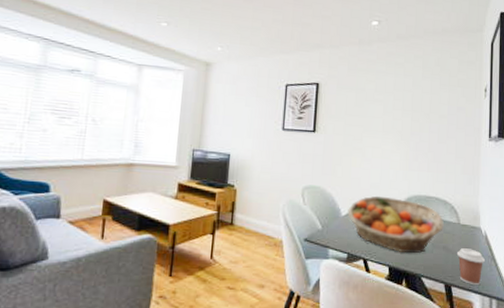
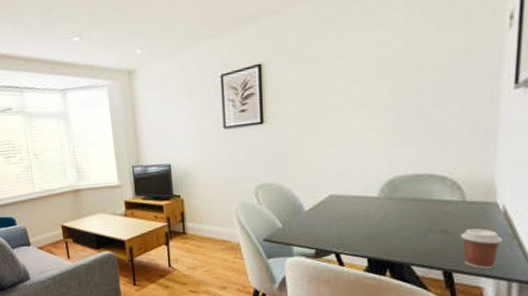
fruit basket: present [347,195,444,254] -> none [312,182,441,242]

